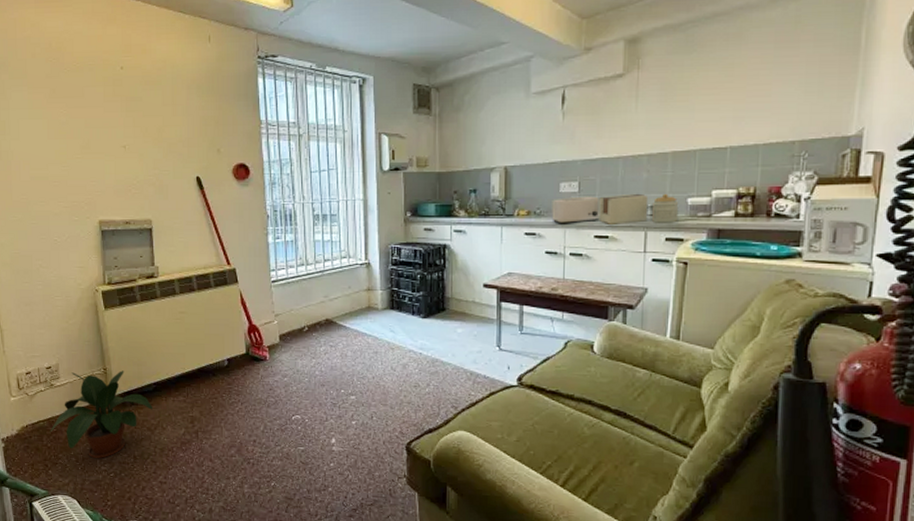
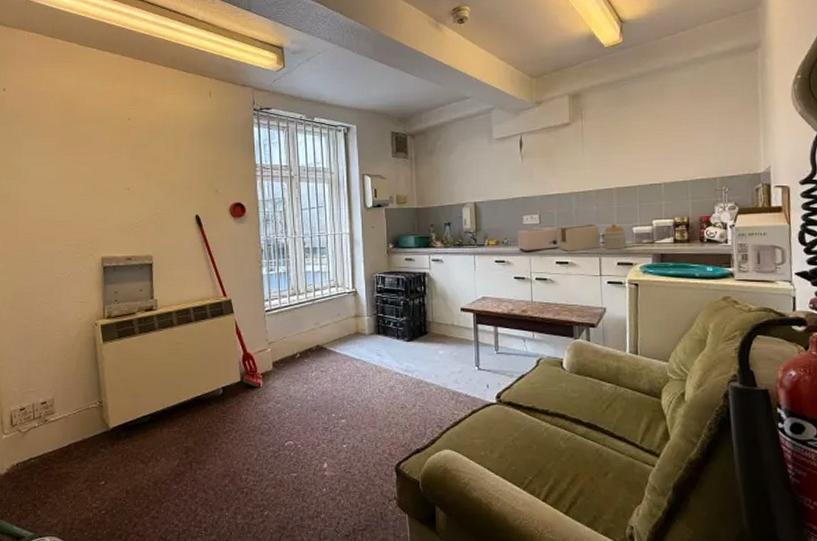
potted plant: present [50,370,152,458] -> none [41,403,147,495]

